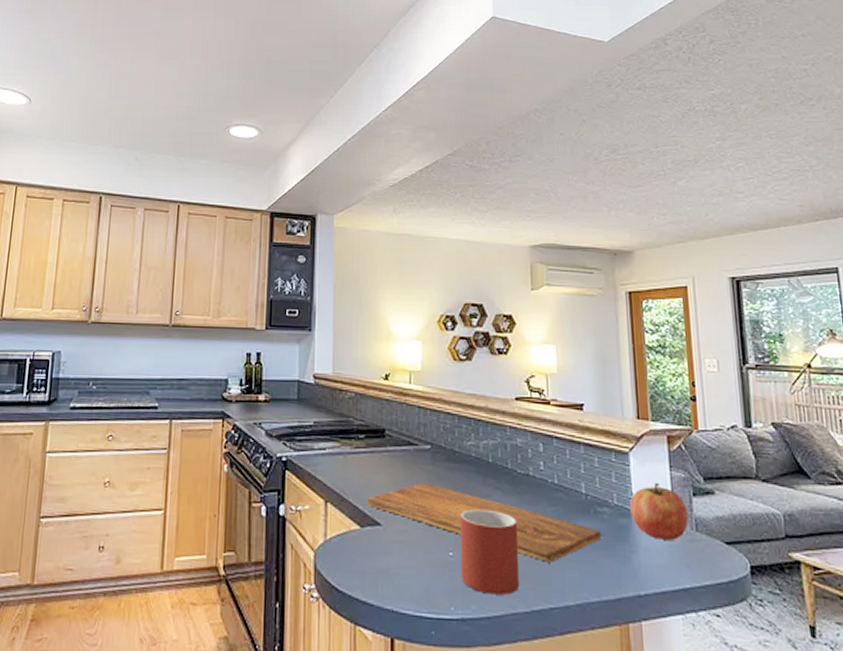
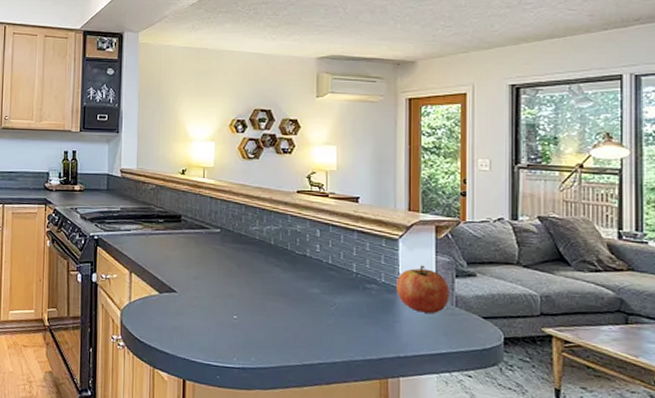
cutting board: present [367,483,601,562] -> none [165,260,368,327]
mug: present [461,508,520,595] -> none [244,282,295,351]

